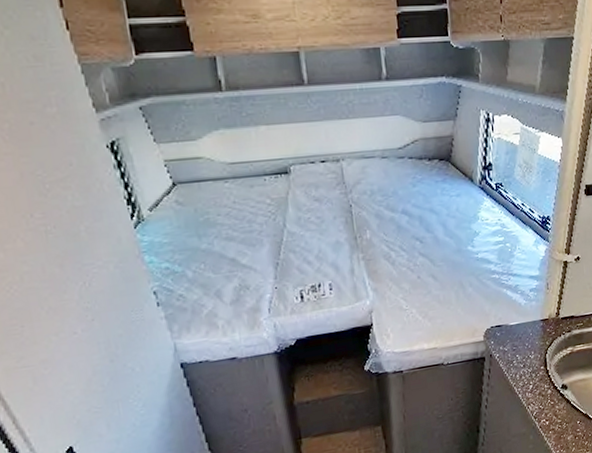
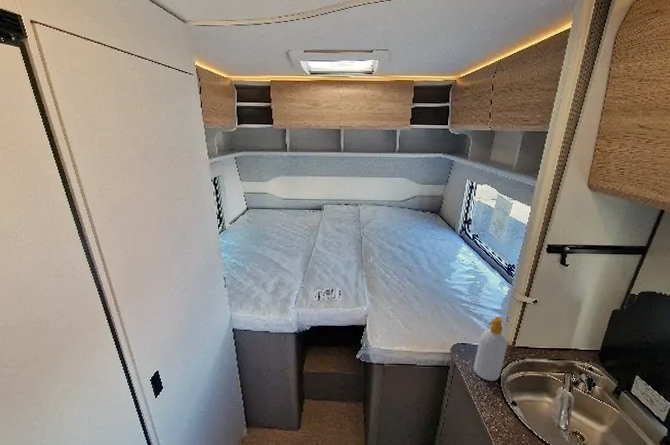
soap bottle: none [513,284,551,367] -> present [474,317,508,381]

